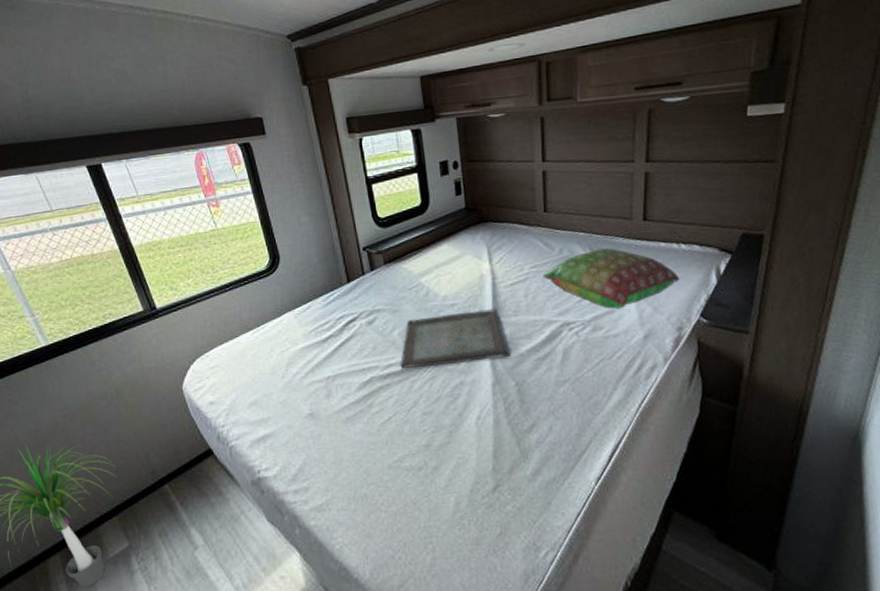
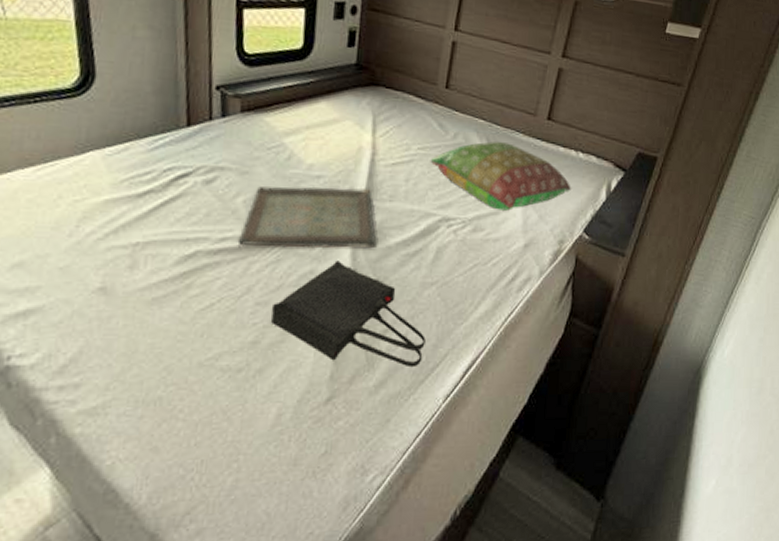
tote bag: none [436,371,569,456] -> present [271,260,426,368]

